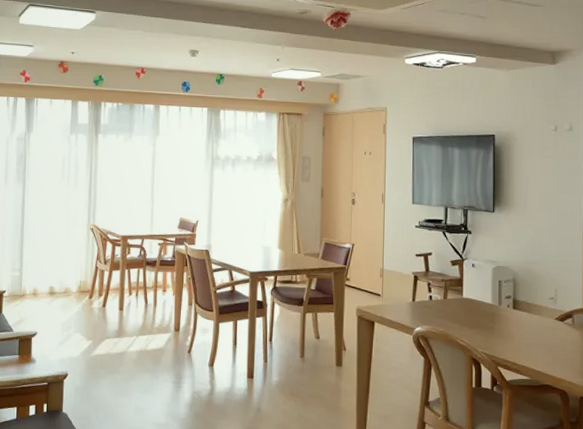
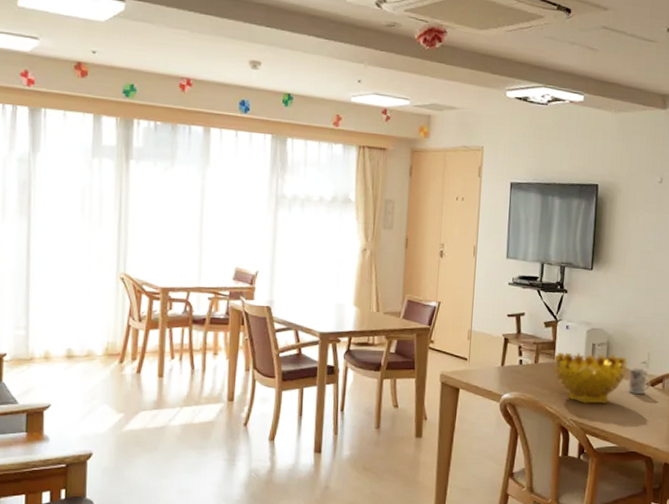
decorative bowl: none [461,288,534,338] -> present [553,352,627,404]
mug: none [536,302,560,330] -> present [627,367,651,395]

